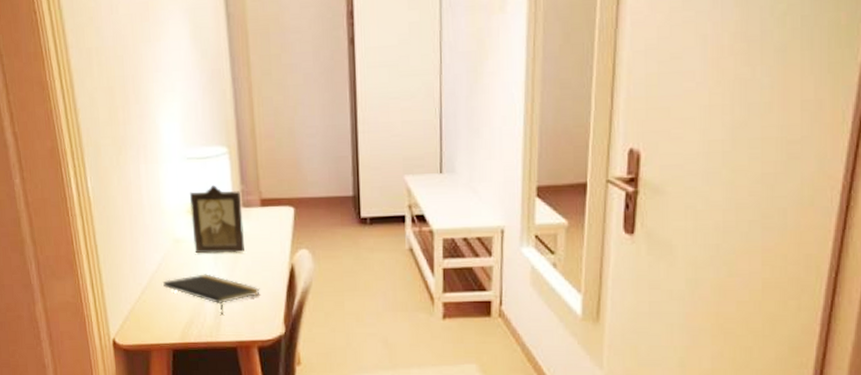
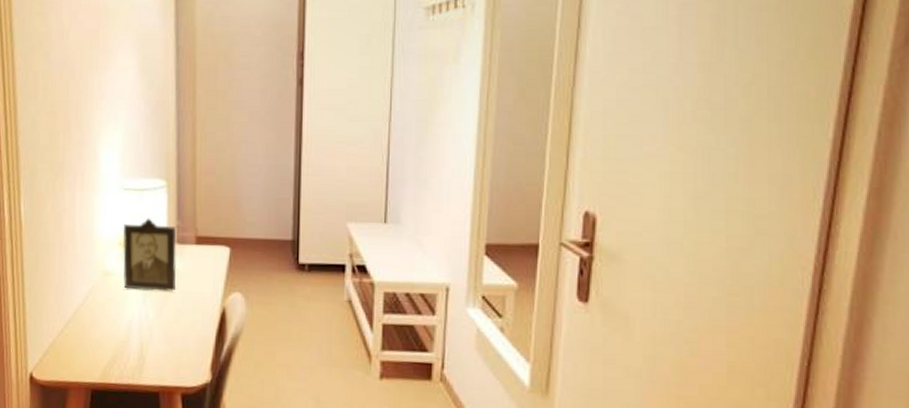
notepad: present [163,274,260,315] -> none [88,310,188,356]

